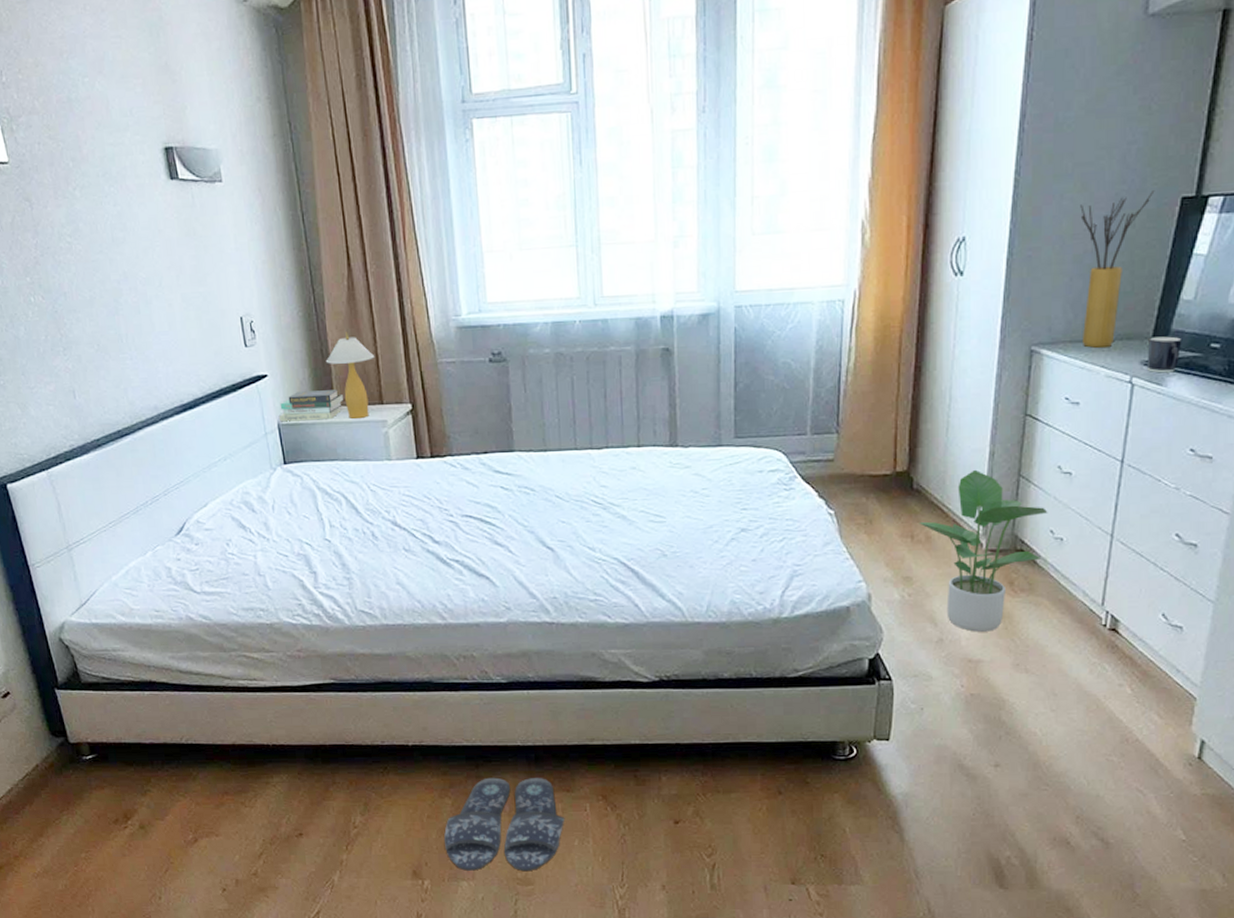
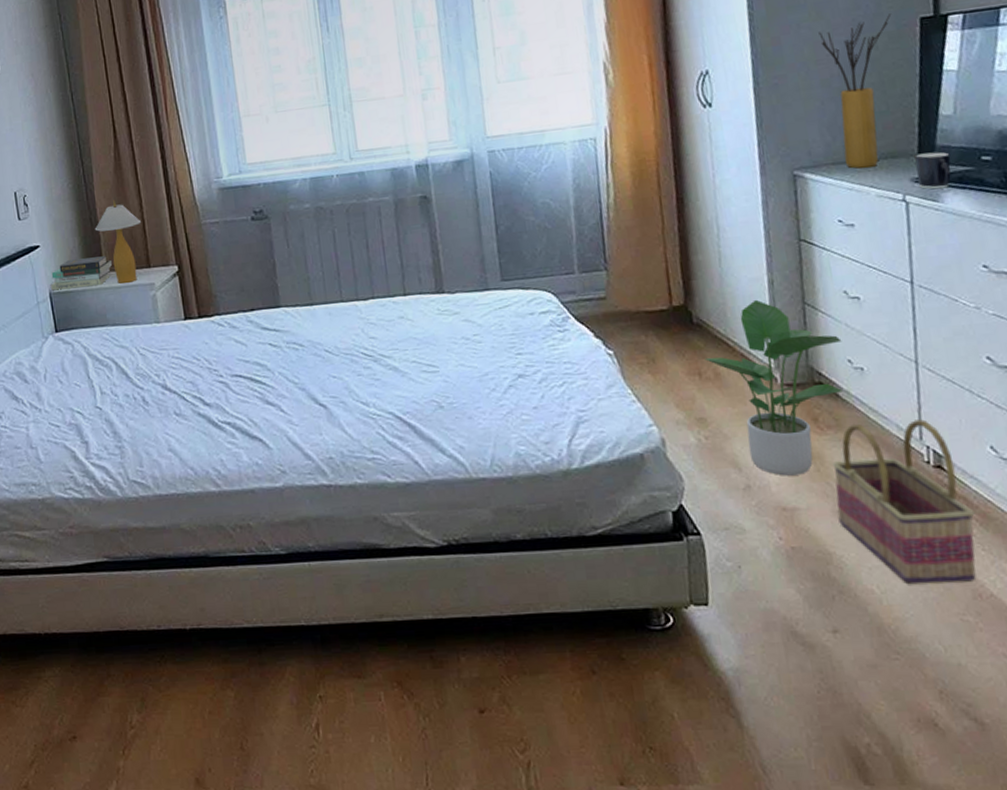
slippers: present [444,777,565,872] -> none [228,662,359,777]
basket: none [1016,587,1137,729] -> present [832,419,976,584]

